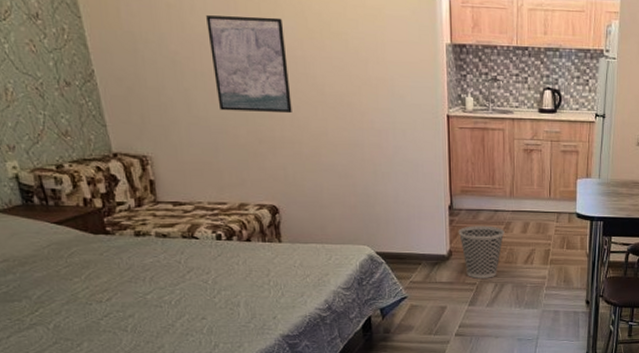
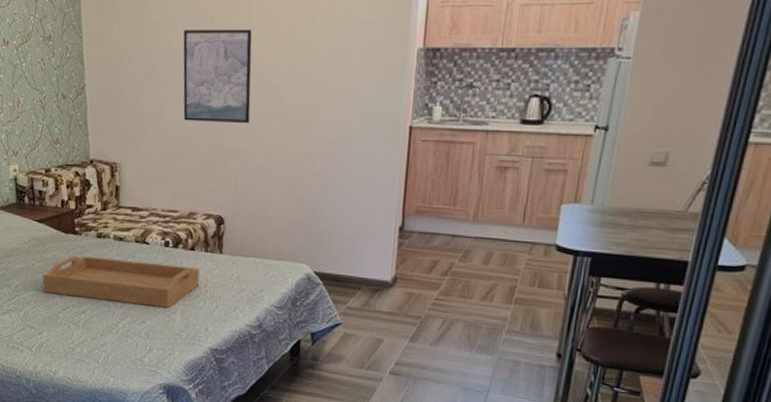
serving tray: none [71,256,261,302] -> present [42,256,200,308]
wastebasket: present [458,225,505,279] -> none [406,251,462,313]

